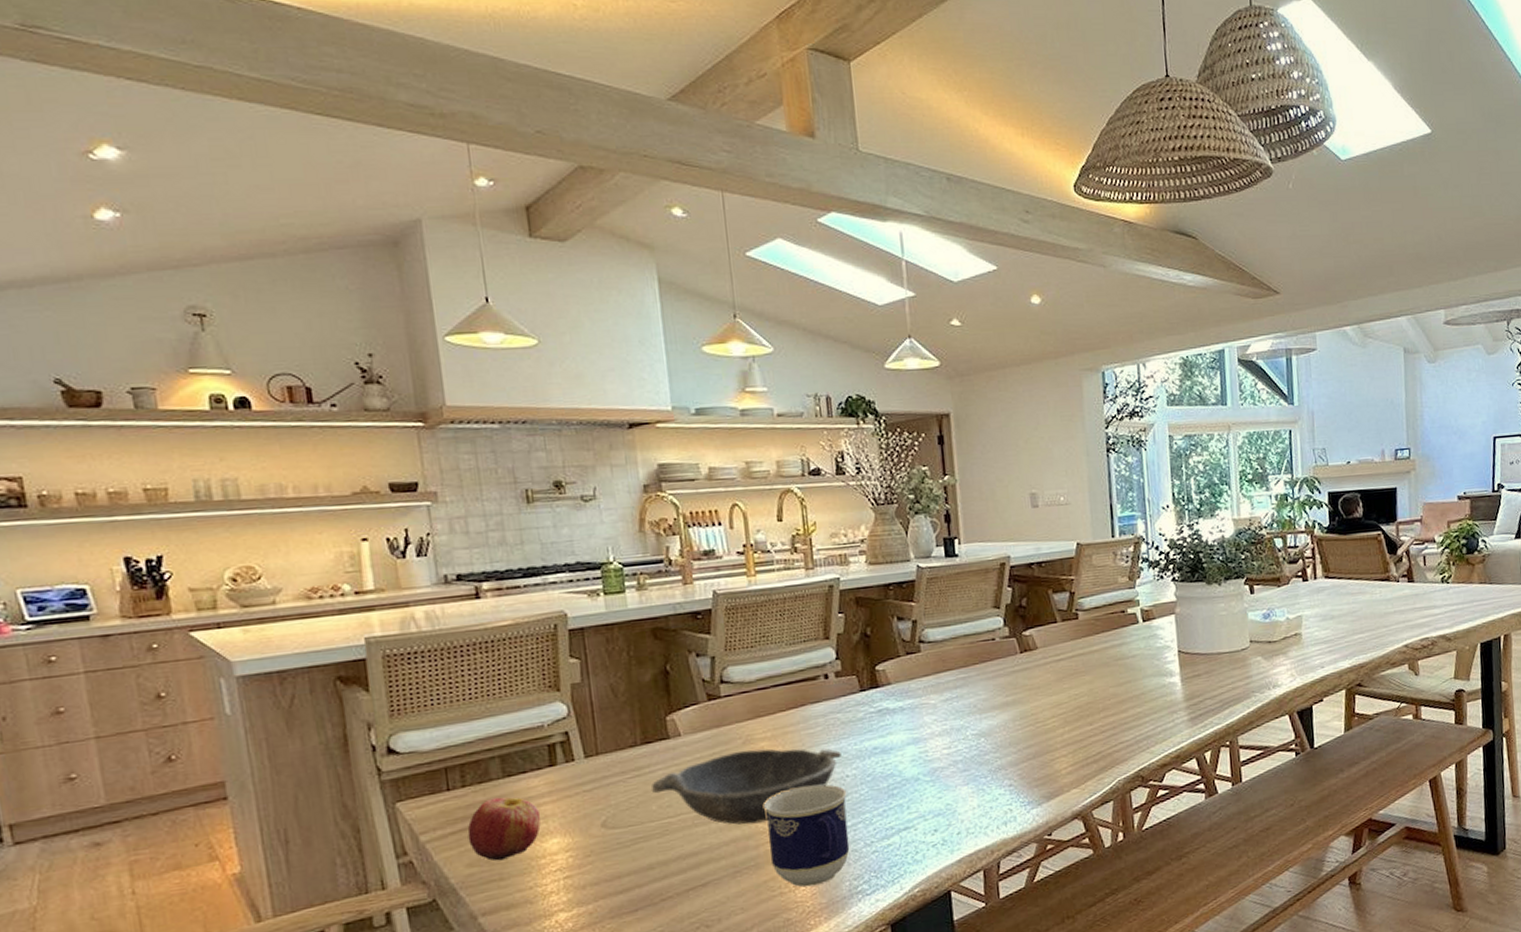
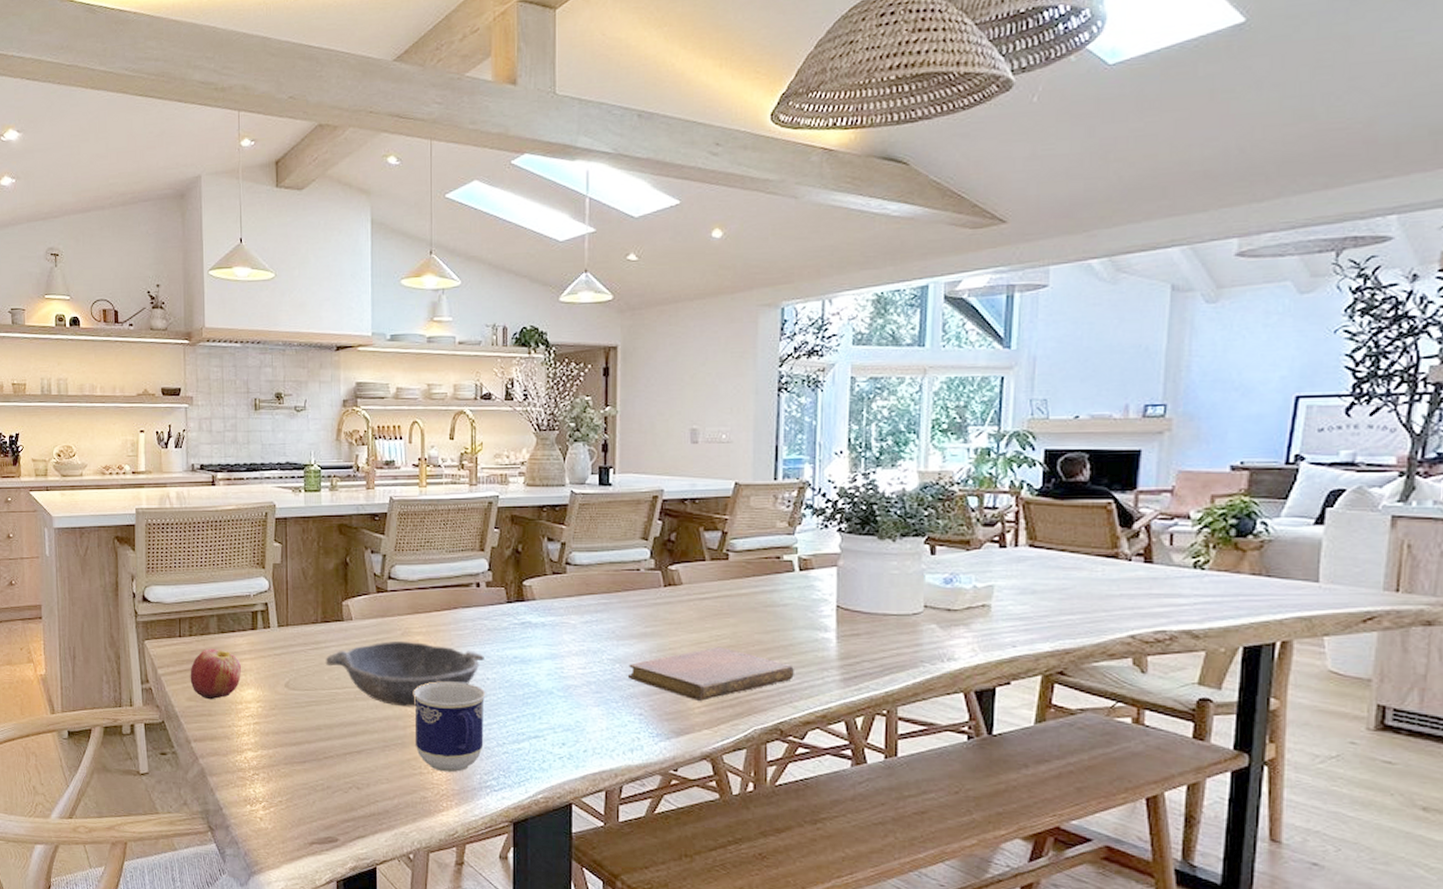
notebook: none [993,705,1148,762] -> present [627,646,794,701]

